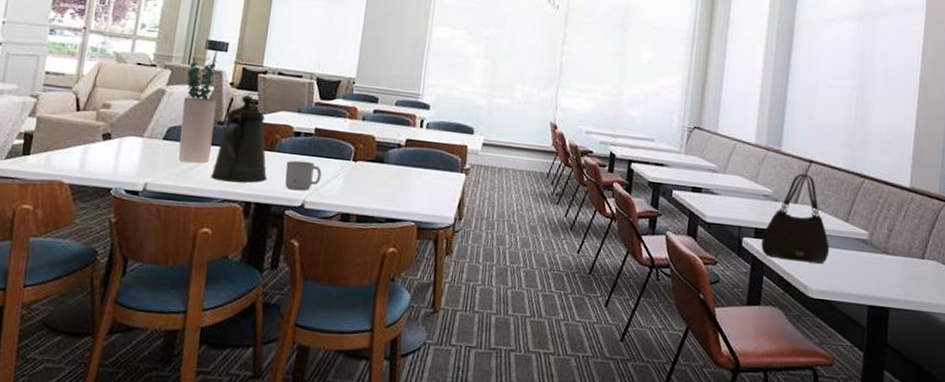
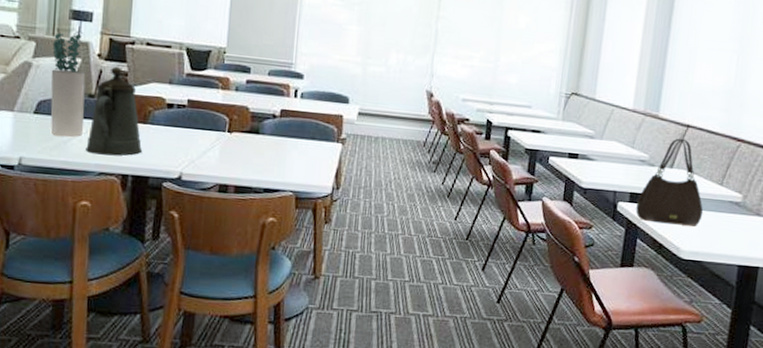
mug: present [285,160,322,191] -> none [160,132,197,163]

